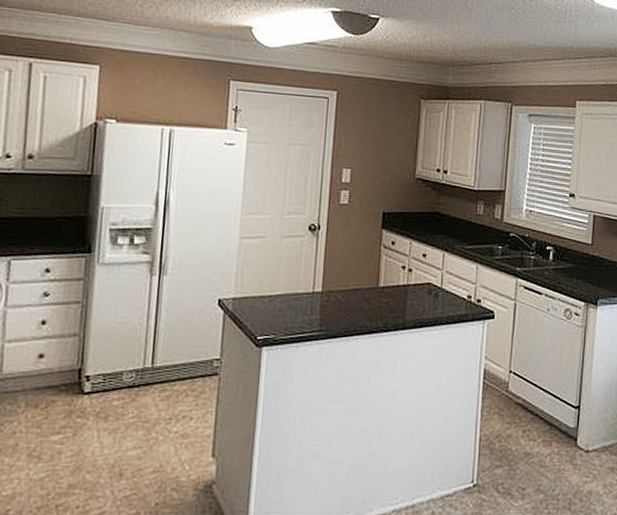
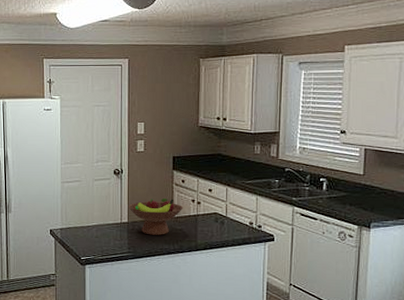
fruit bowl: none [323,263,392,309] -> present [128,198,183,235]

